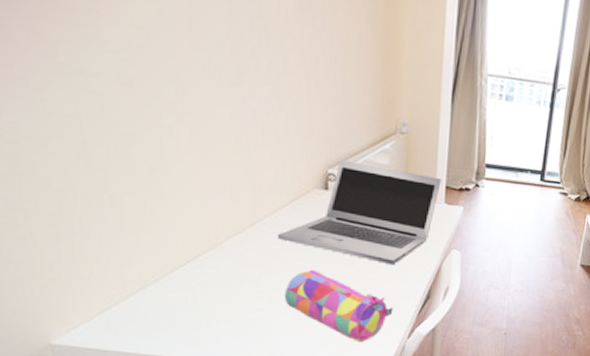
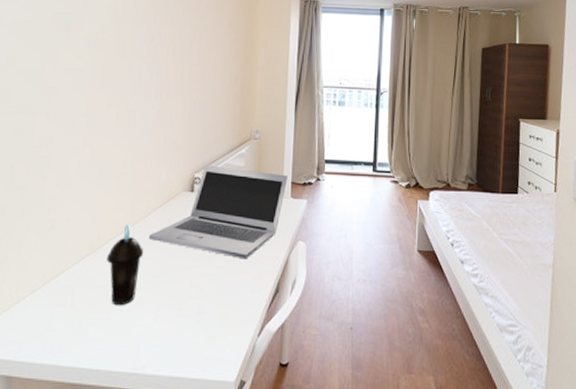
cup: none [229,222,273,305] -> present [107,225,144,306]
pencil case: present [285,269,393,343] -> none [149,267,245,343]

